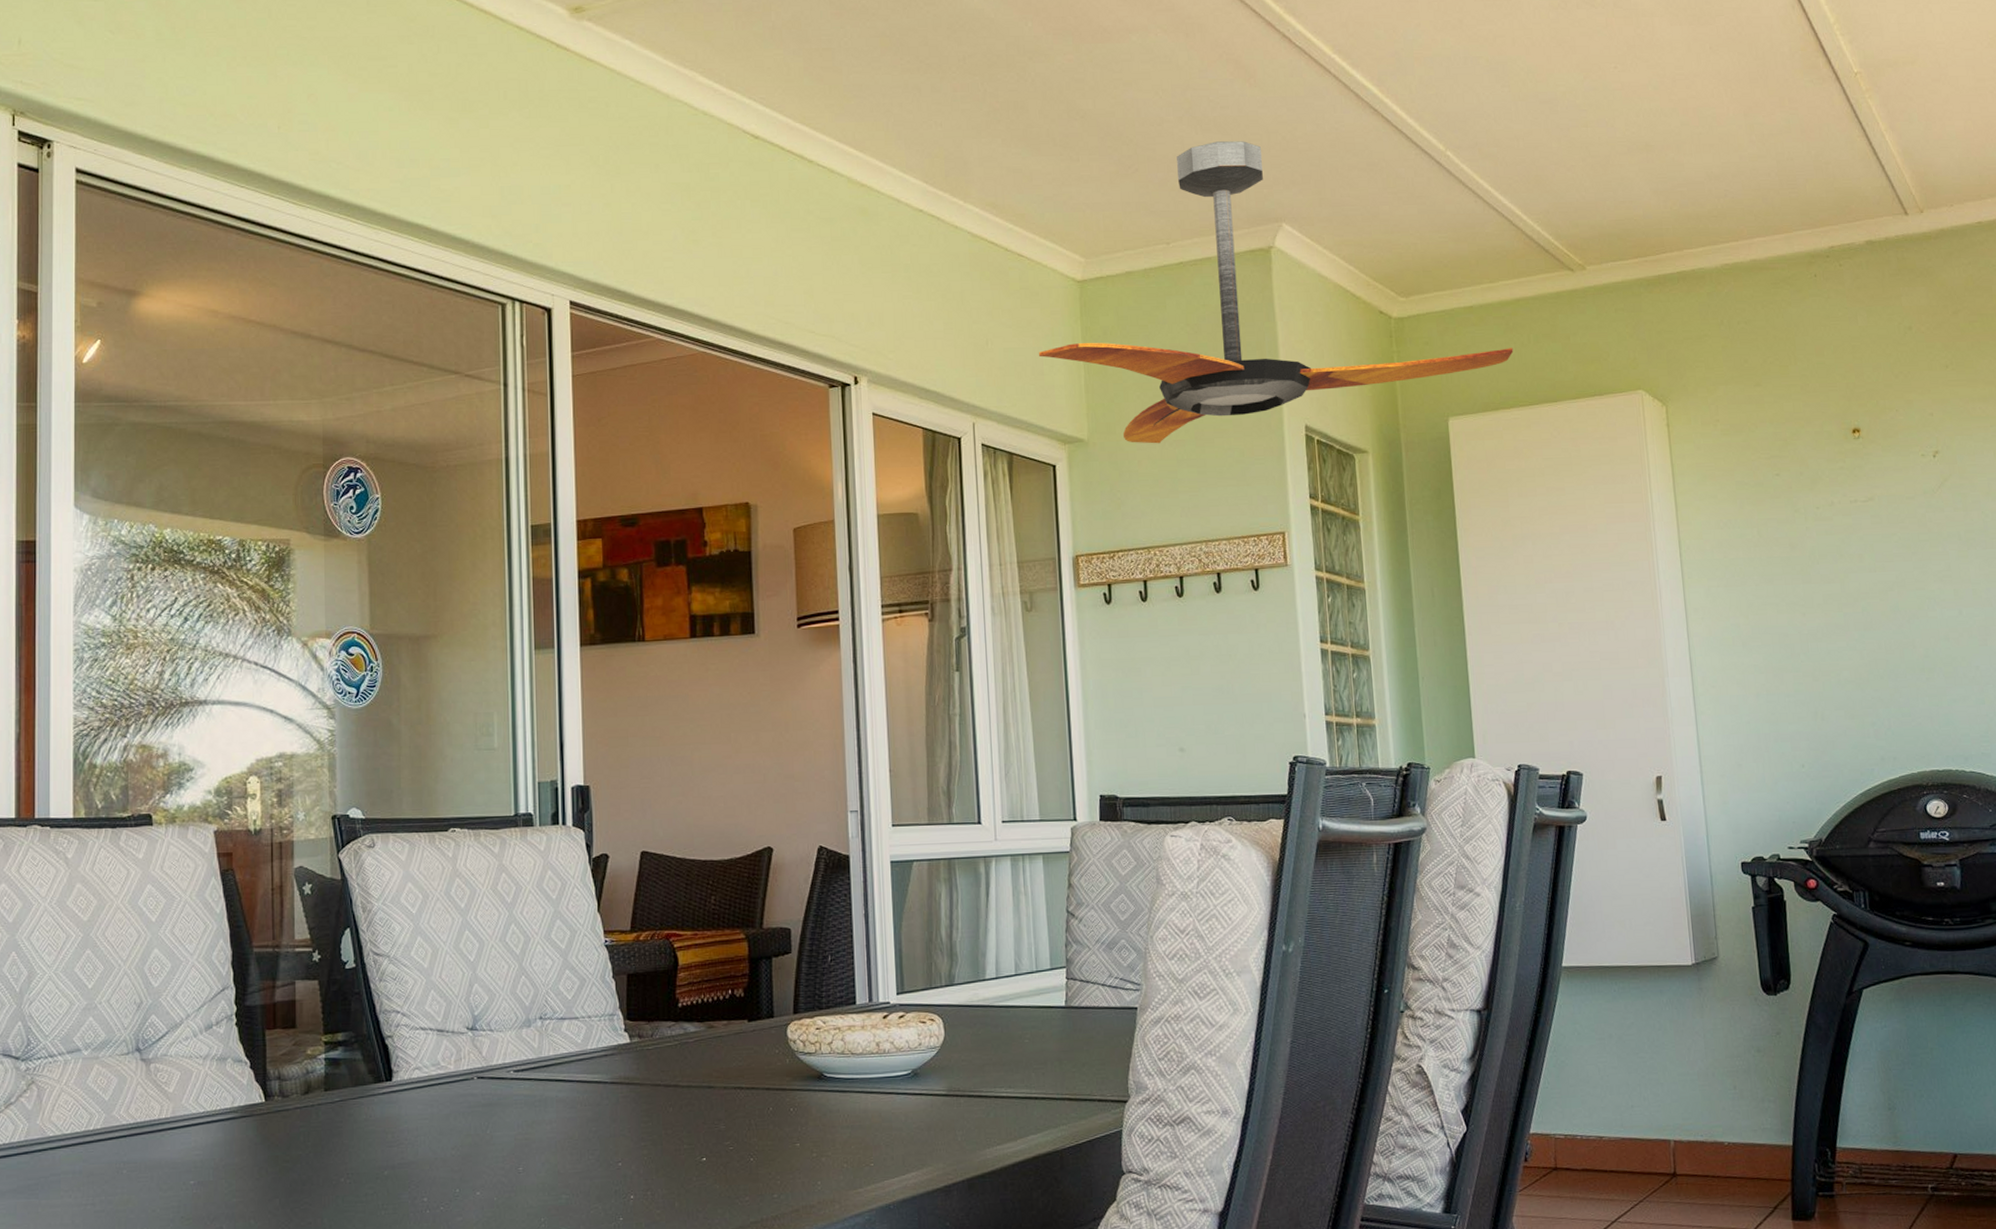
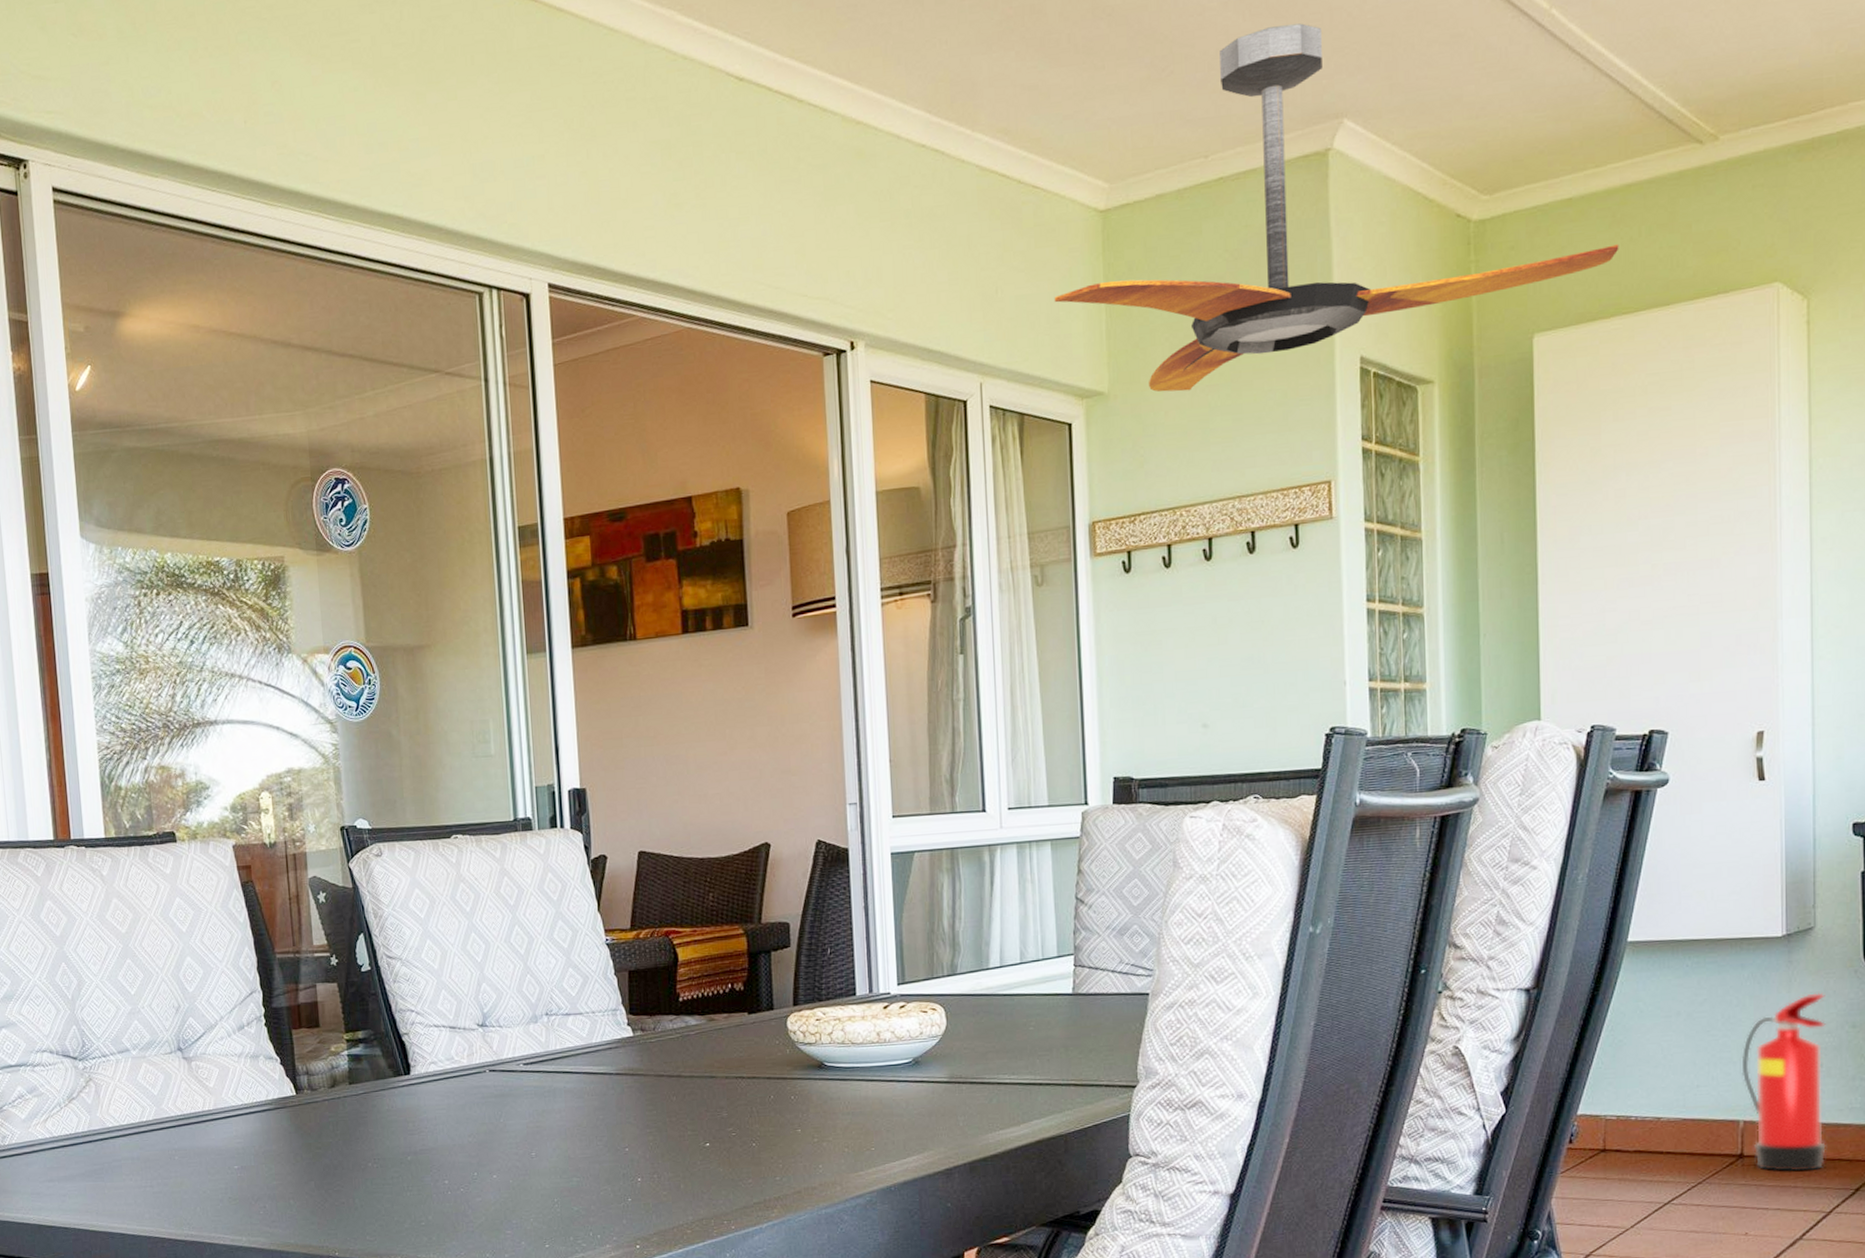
fire extinguisher: none [1667,1018,1746,1190] -> present [1741,992,1826,1172]

